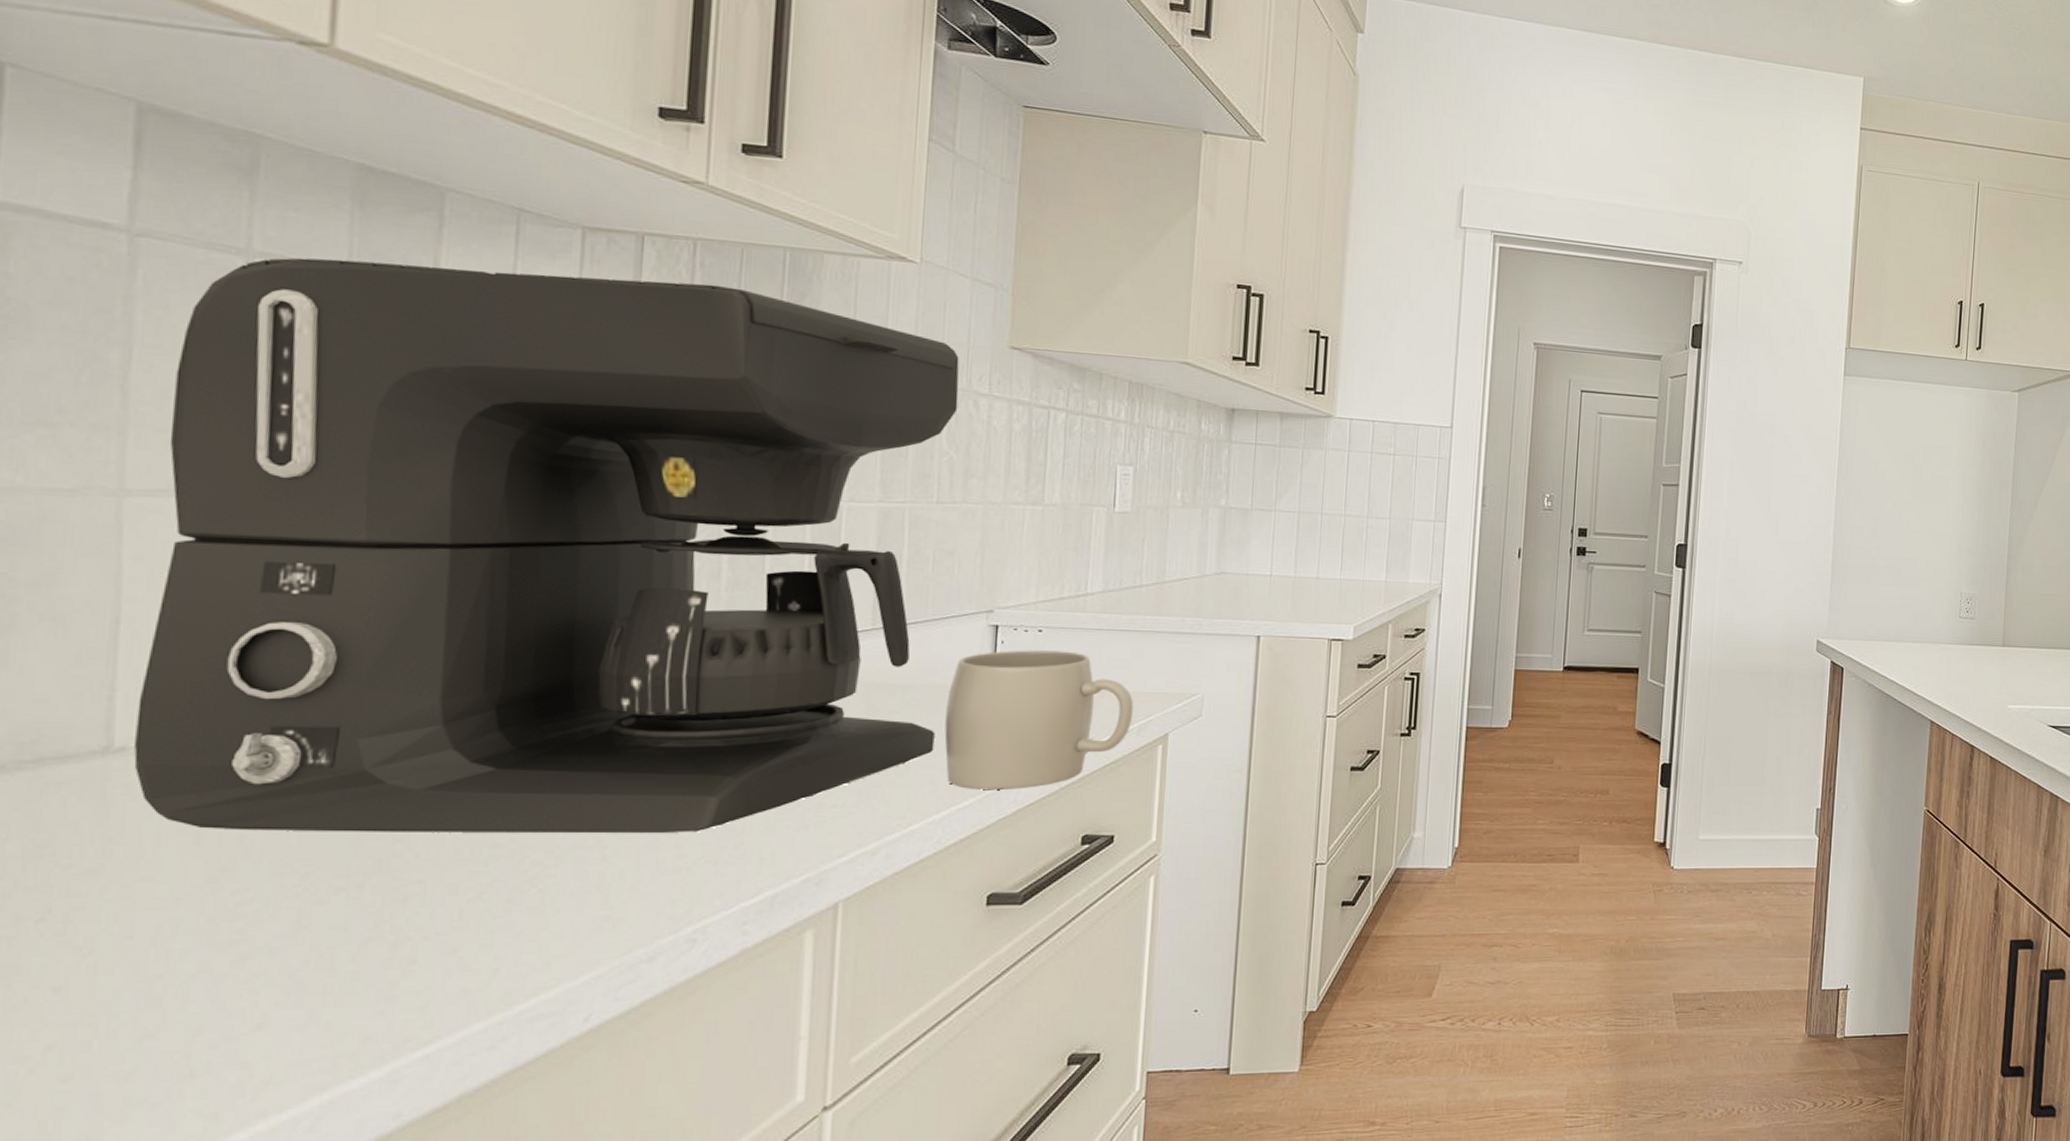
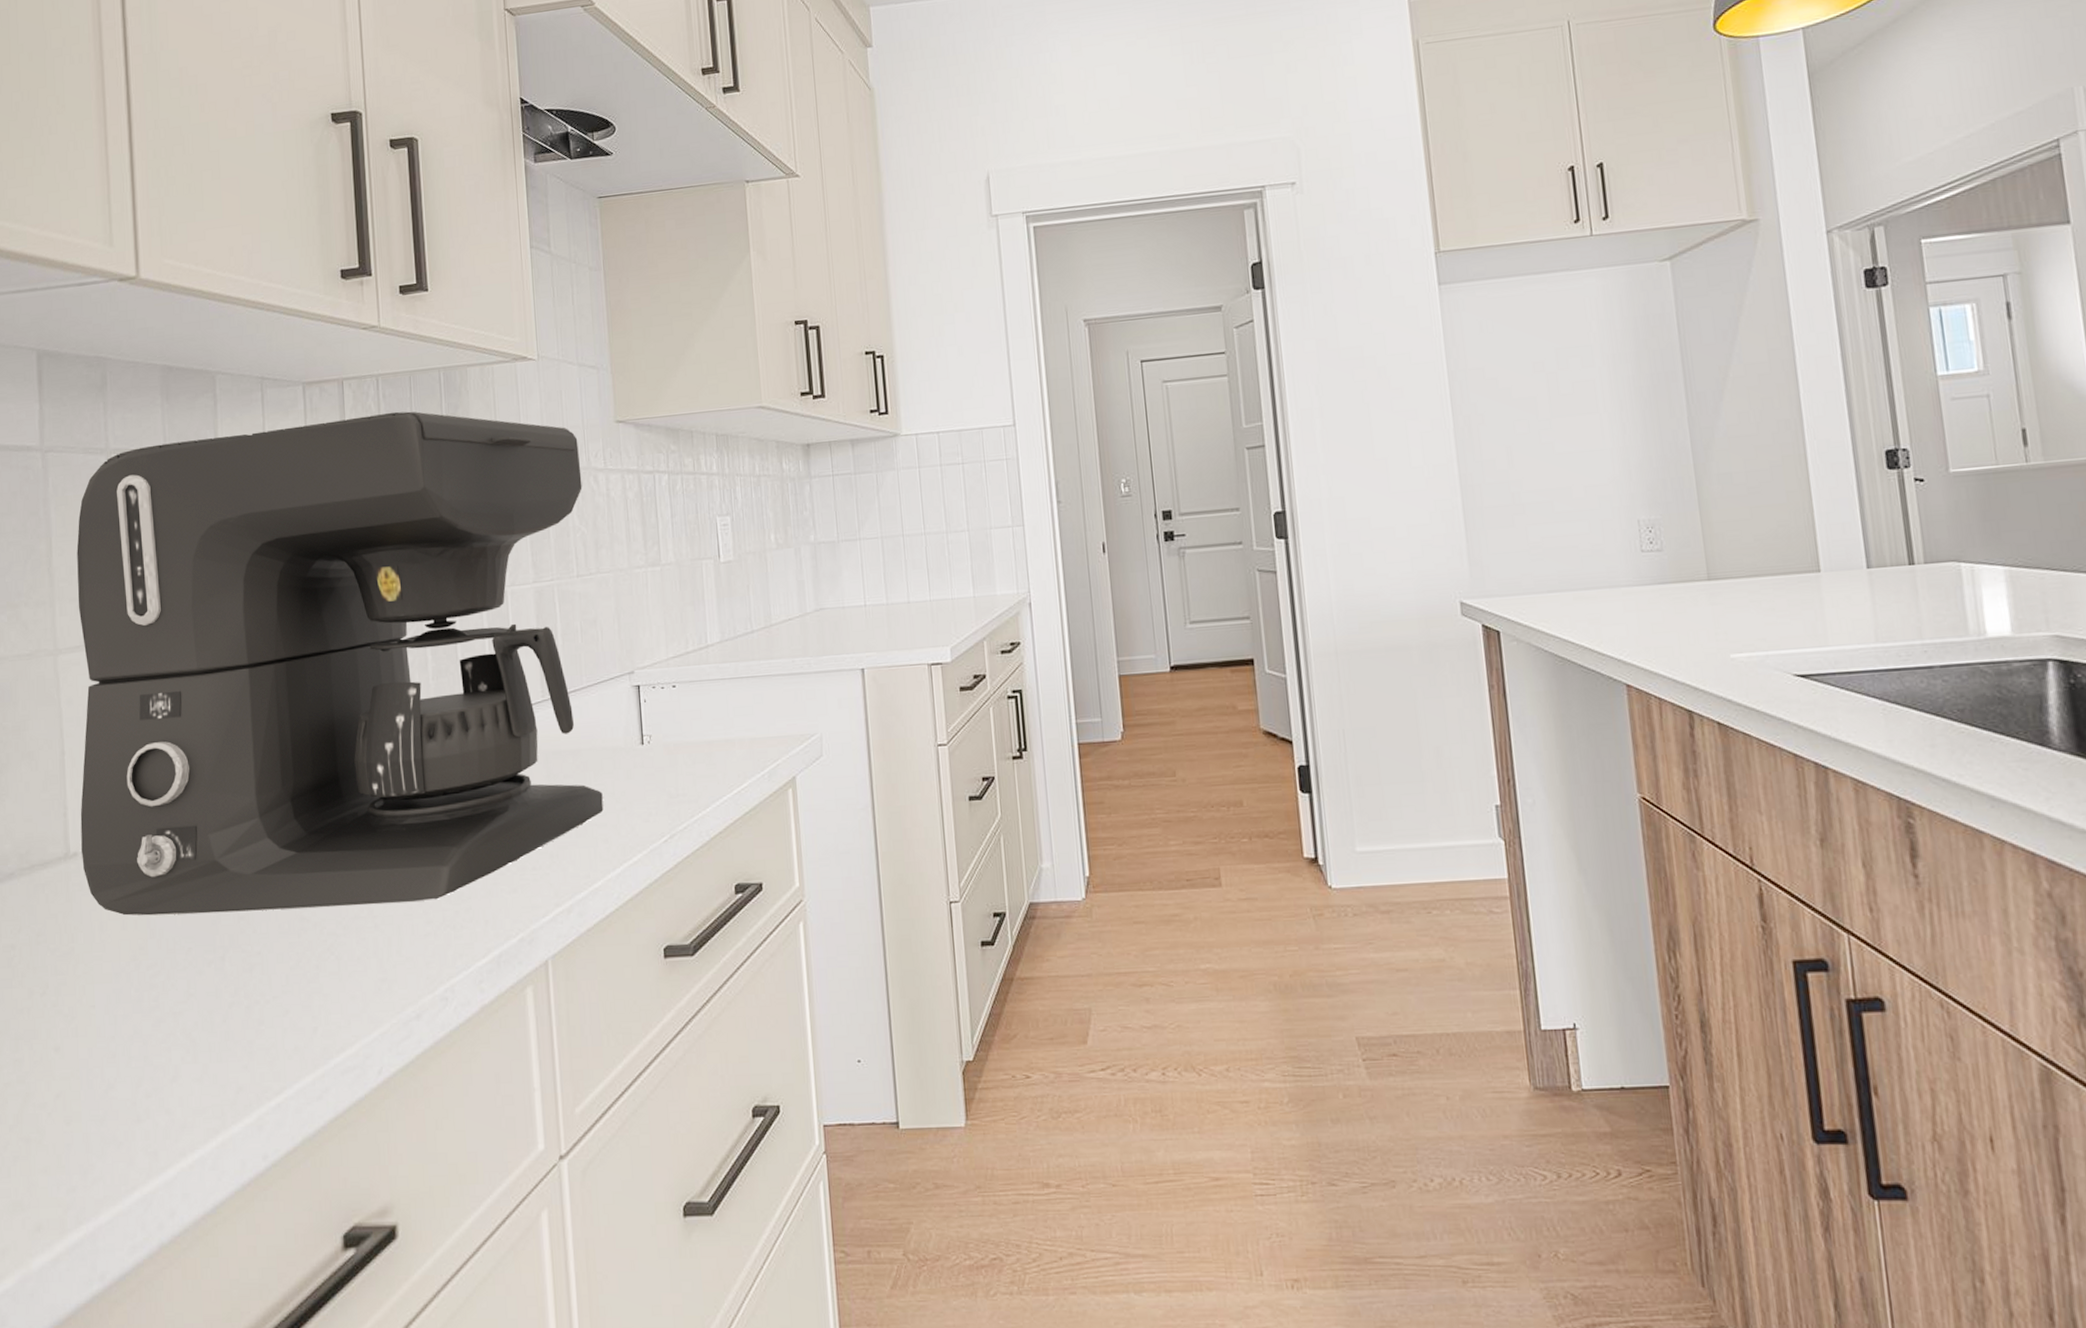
mug: present [944,650,1134,791] -> none [608,703,763,846]

